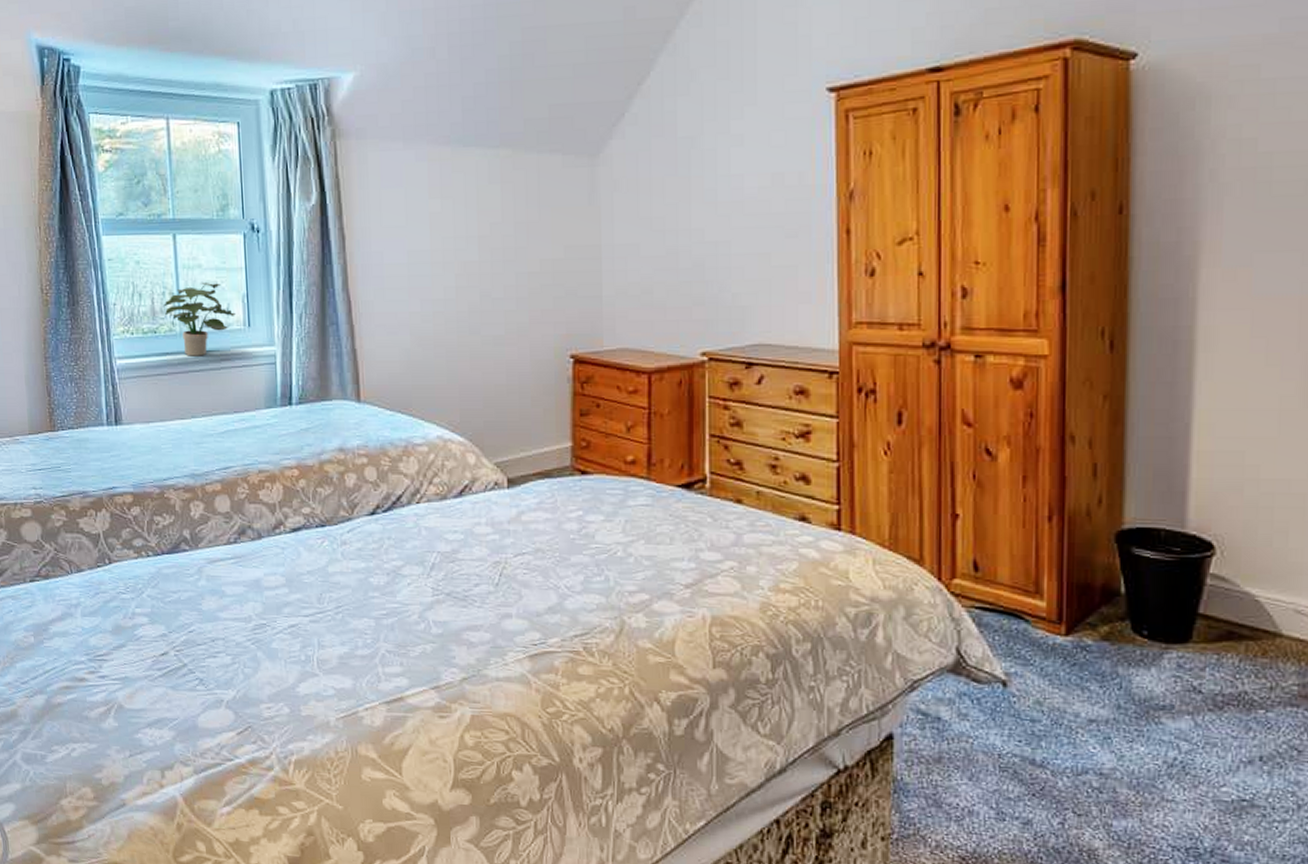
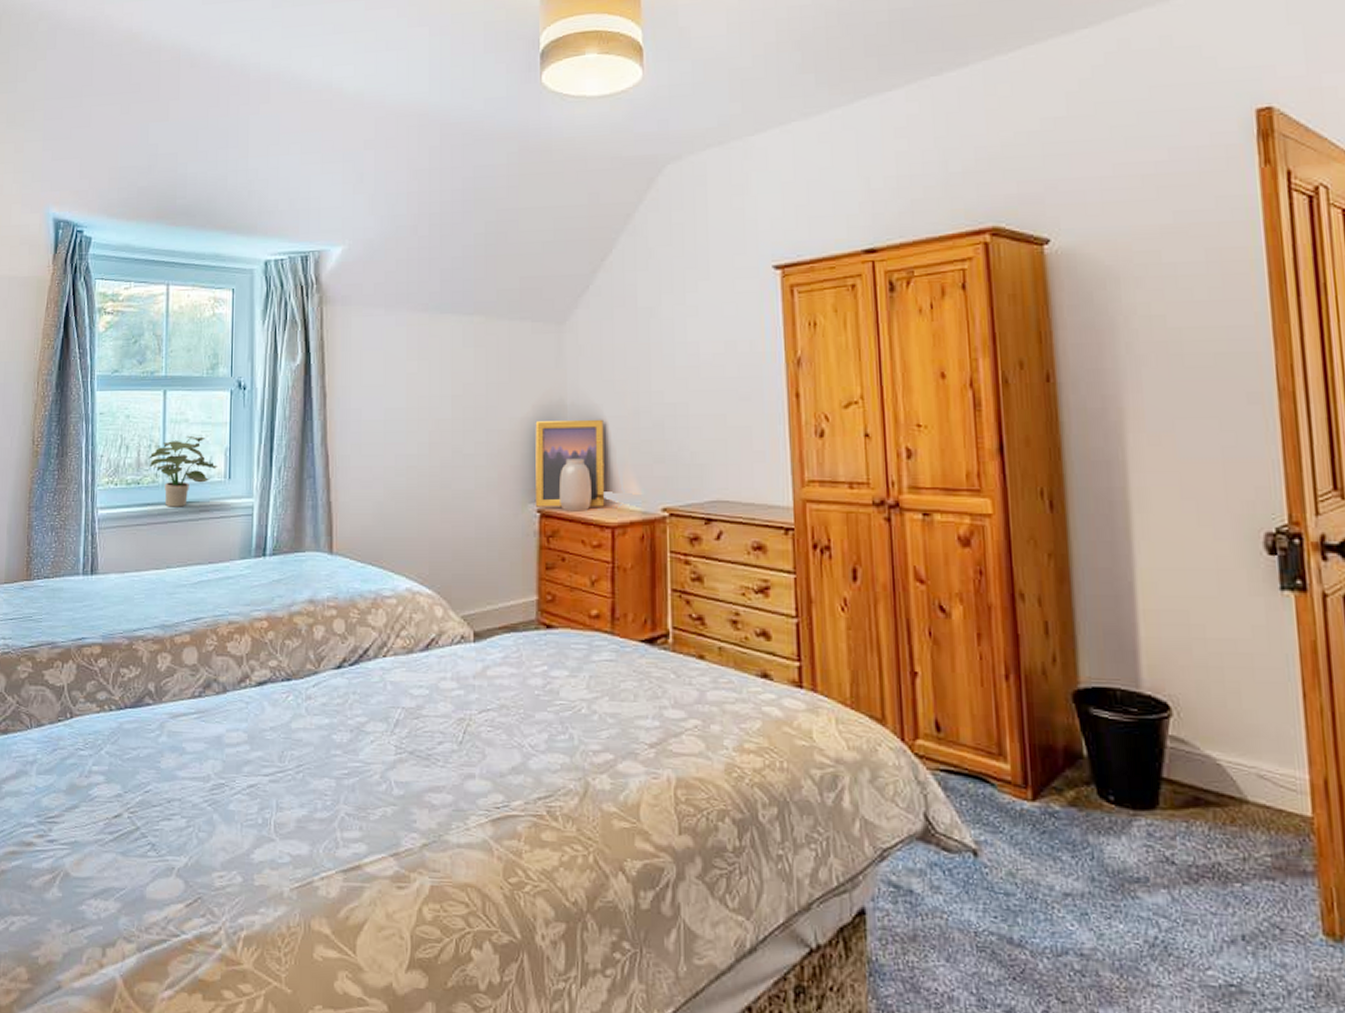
picture frame: none [567,259,641,353] -> present [535,419,605,507]
vase: none [592,301,627,357] -> present [558,458,591,512]

